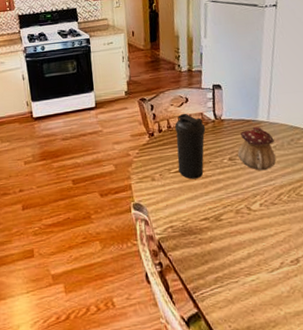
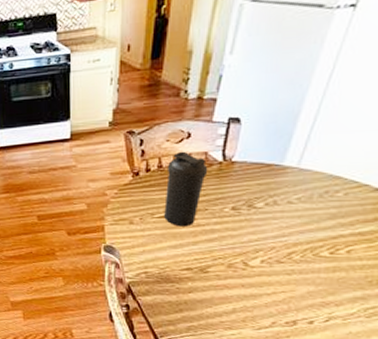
teapot: present [237,127,276,171] -> none [245,173,300,225]

